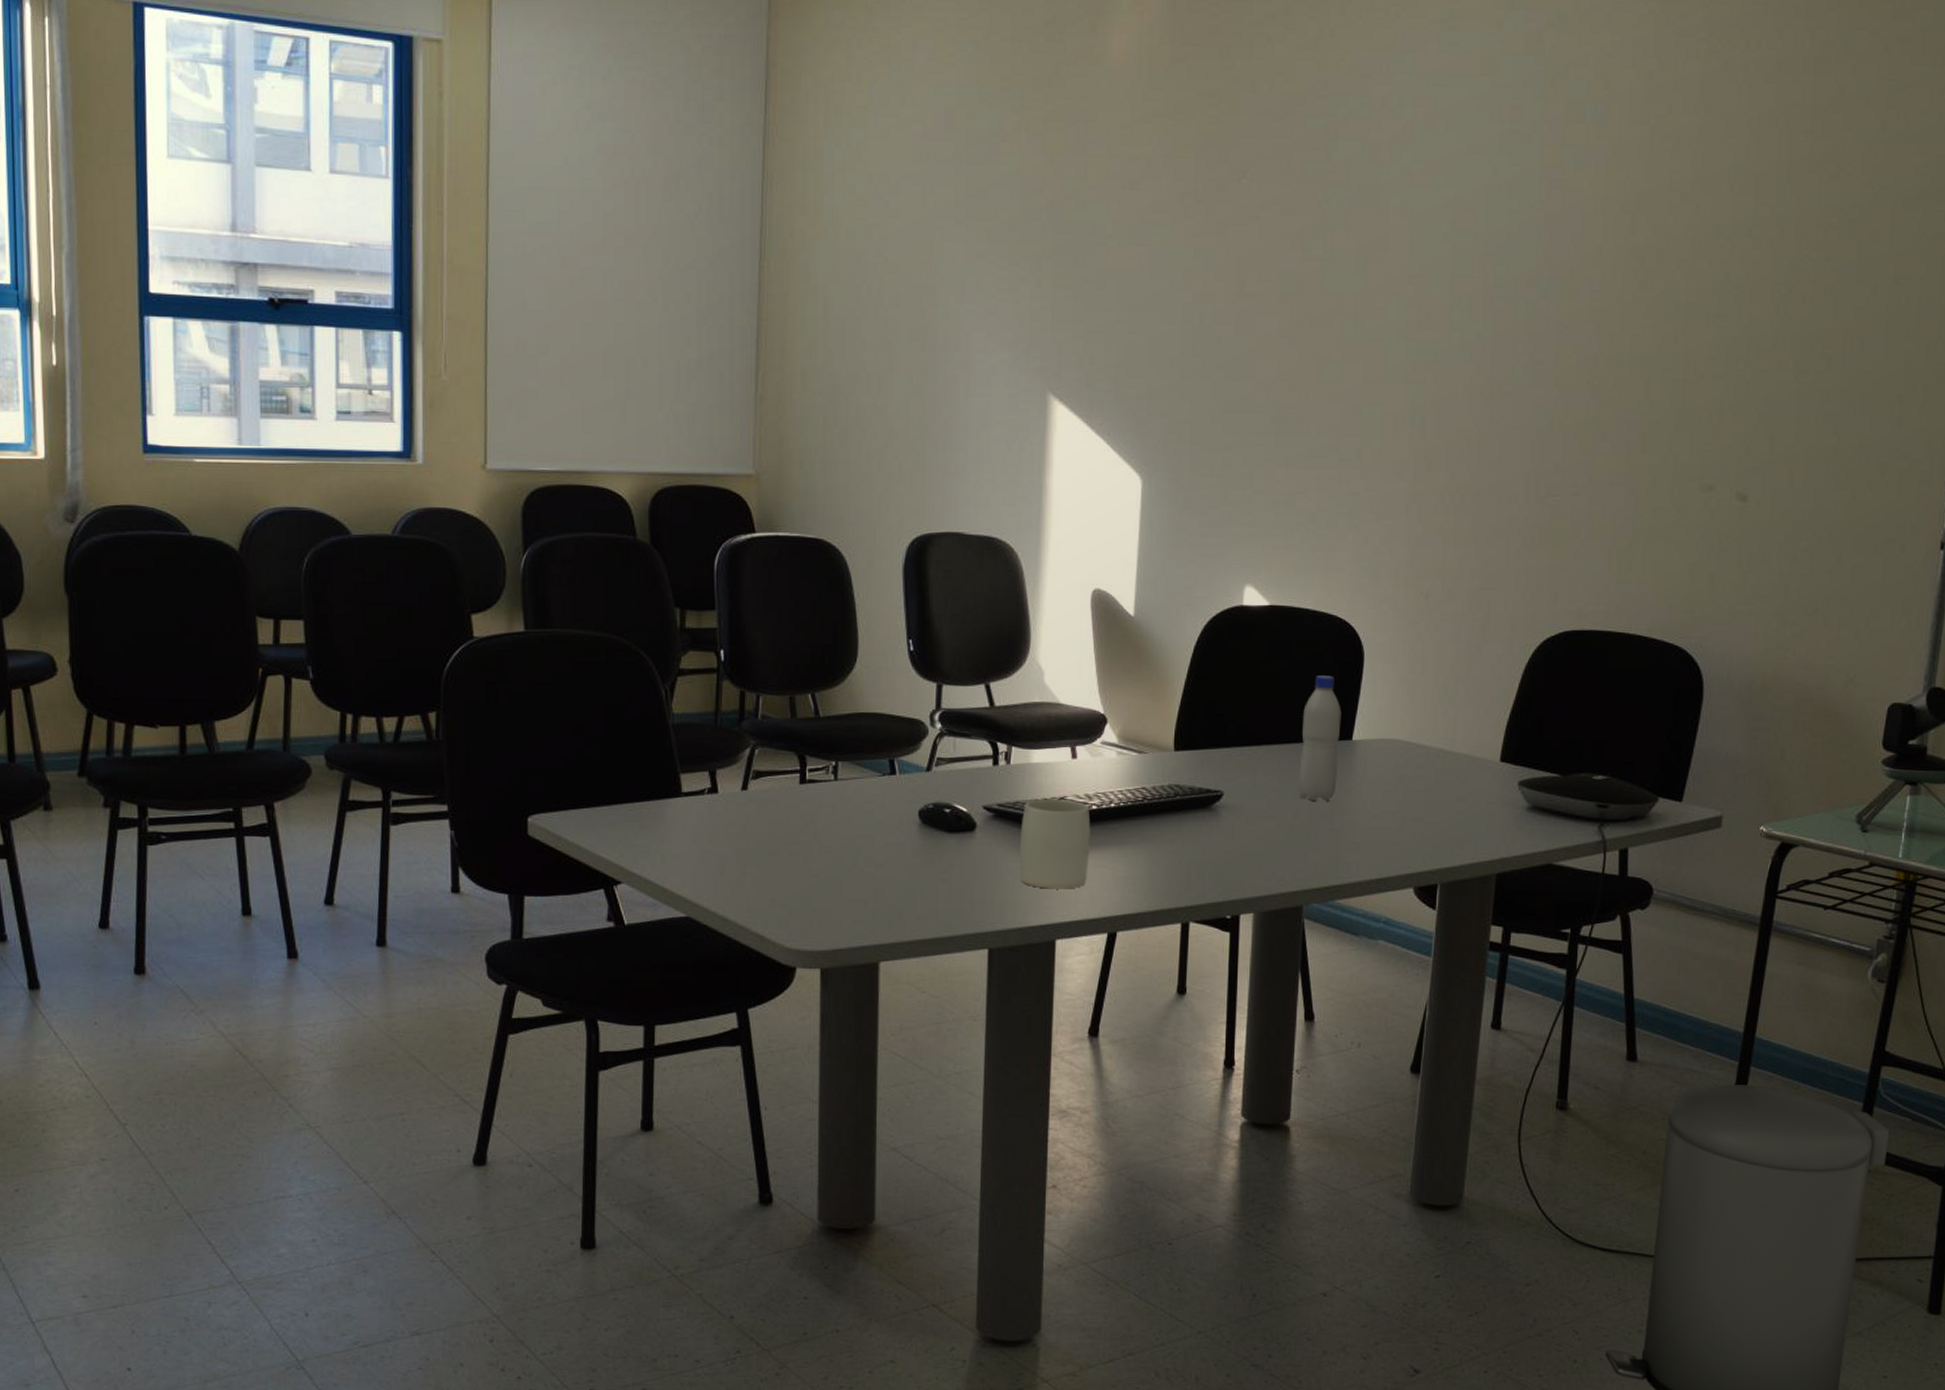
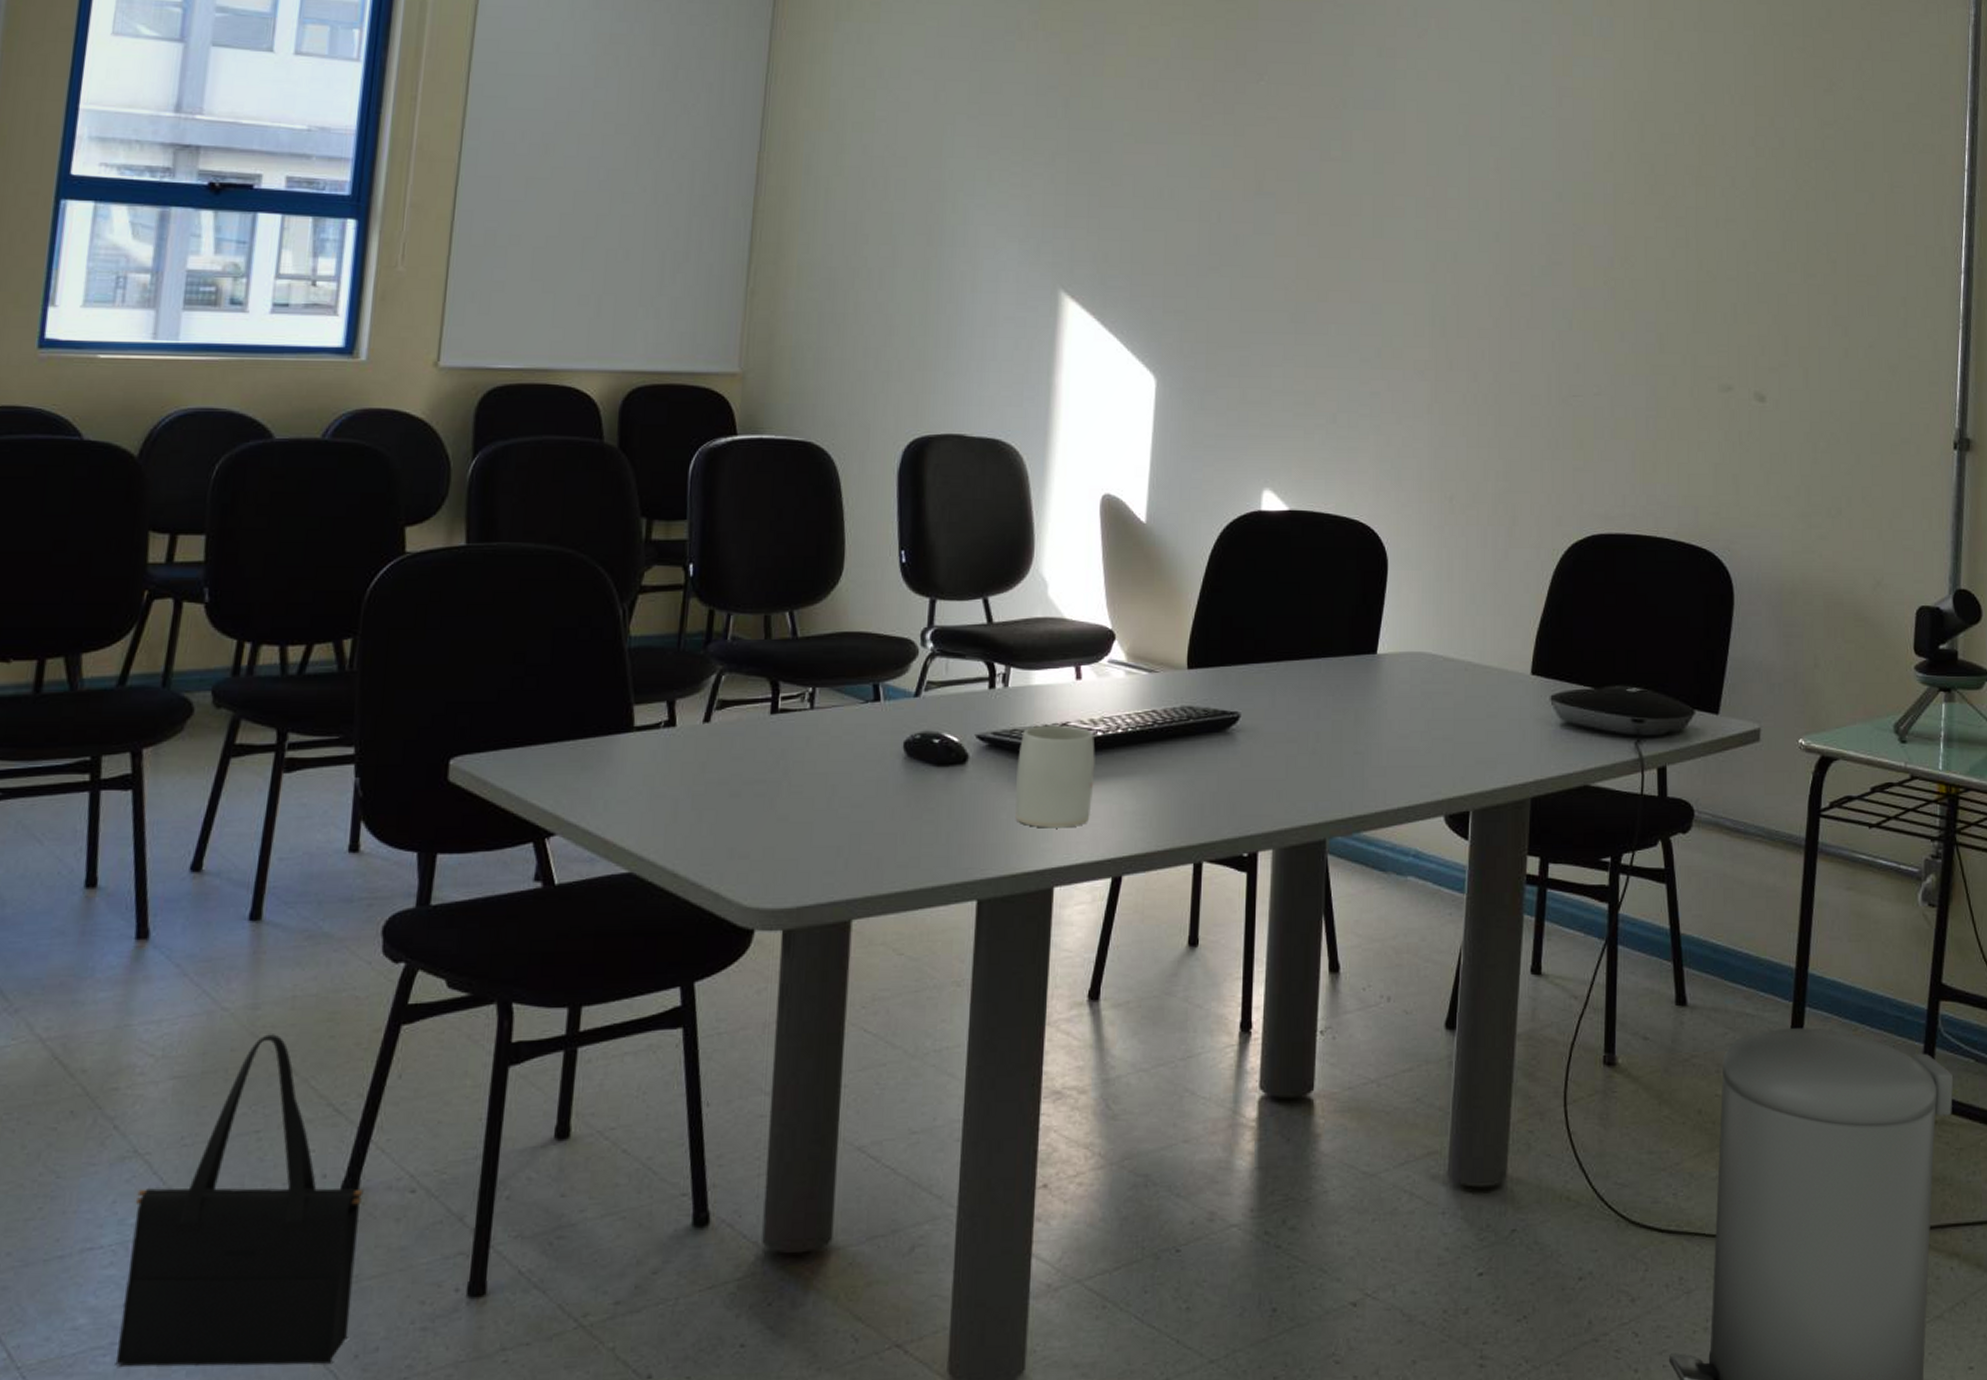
tote bag: none [312,1038,491,1293] -> present [115,1034,364,1366]
water bottle: present [1297,675,1342,801] -> none [1319,585,1365,721]

